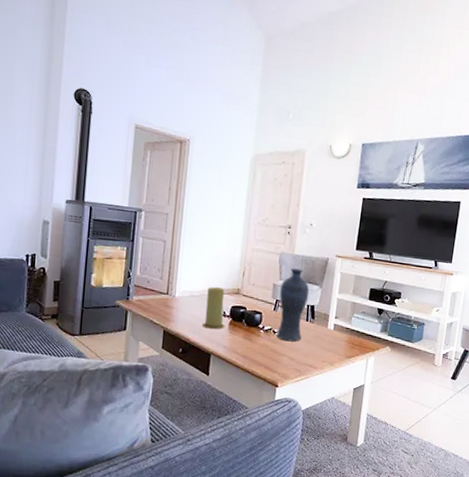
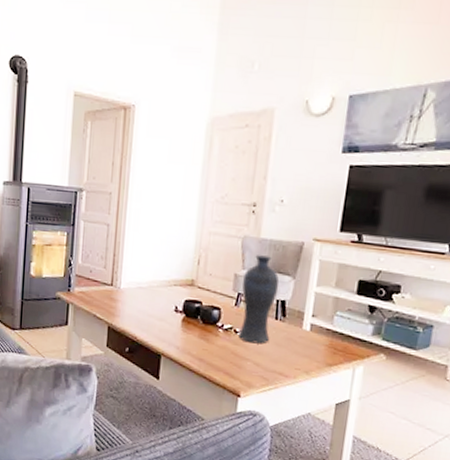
candle: present [202,287,225,329] -> none [150,277,178,327]

